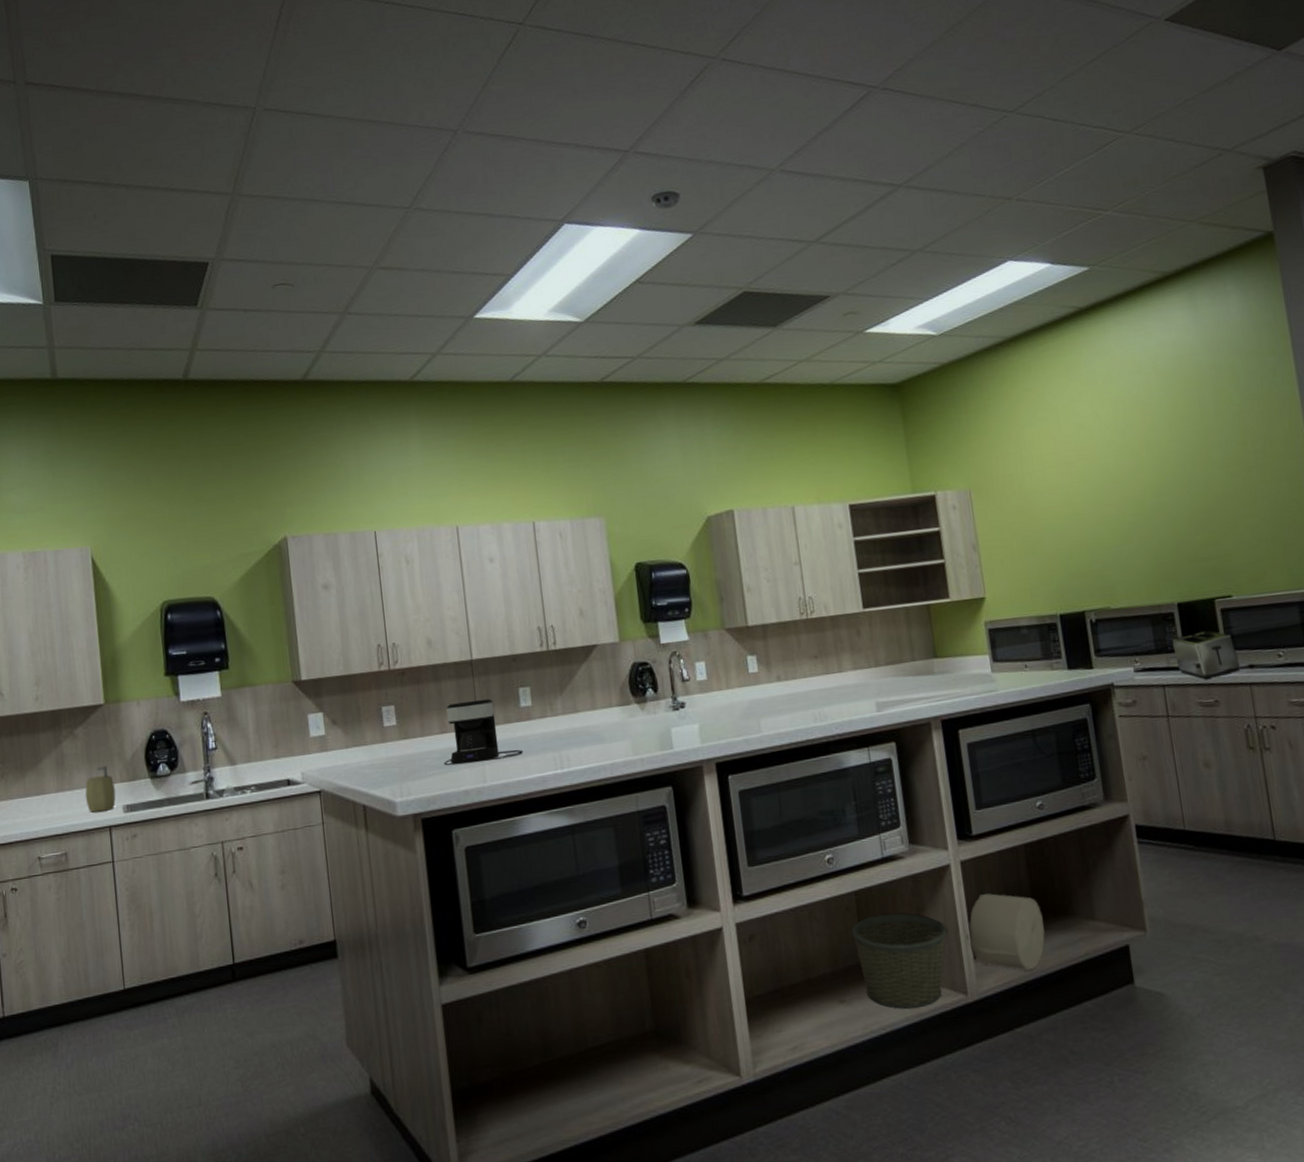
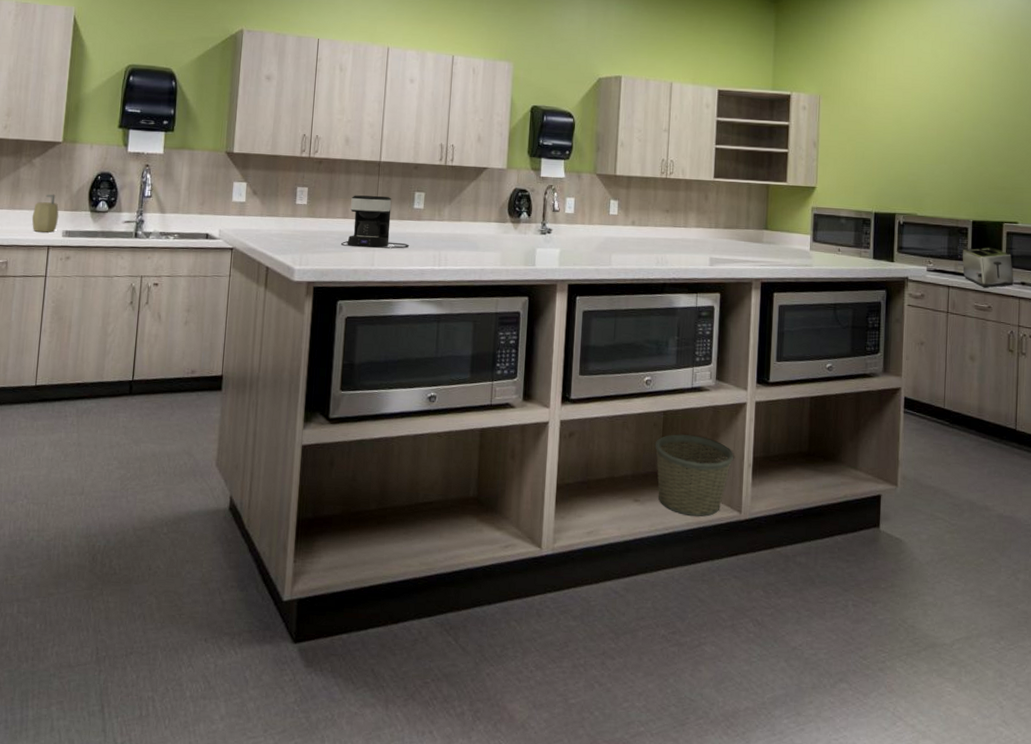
paper towel: present [969,893,1045,971] -> none [750,432,815,502]

